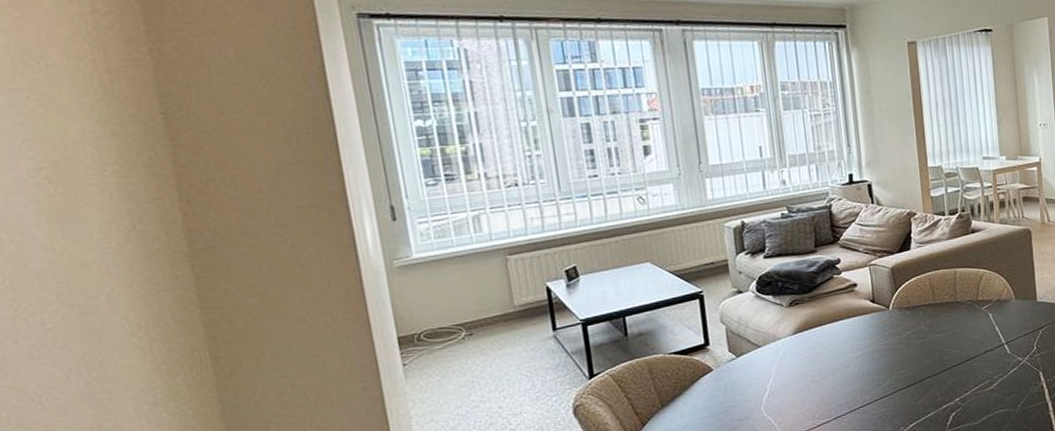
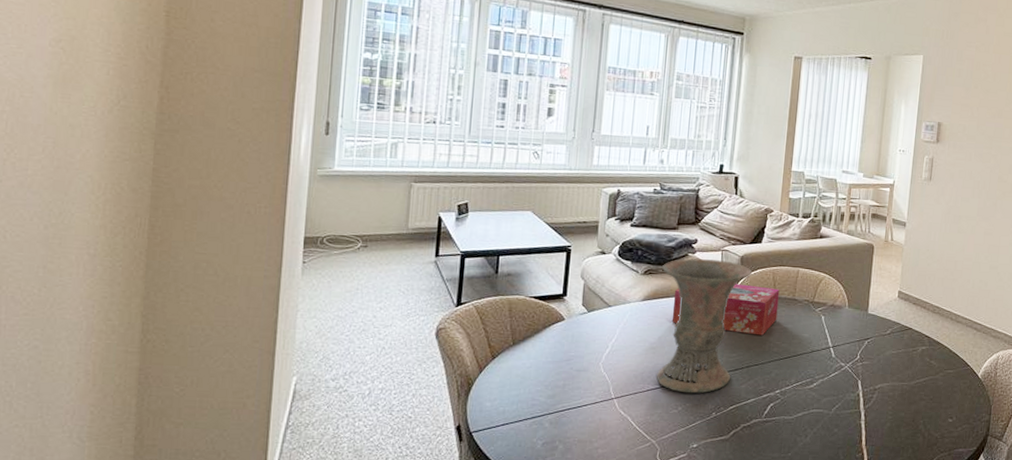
vase: none [808,275,907,421] -> present [656,258,753,394]
tissue box: none [827,294,942,351] -> present [671,284,780,336]

